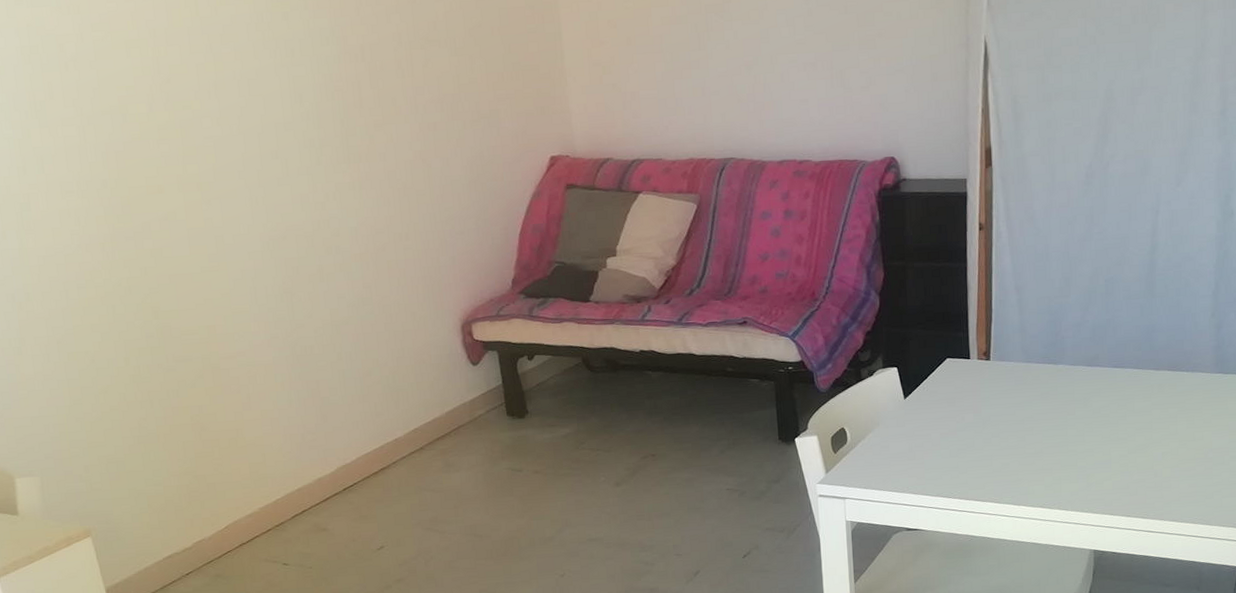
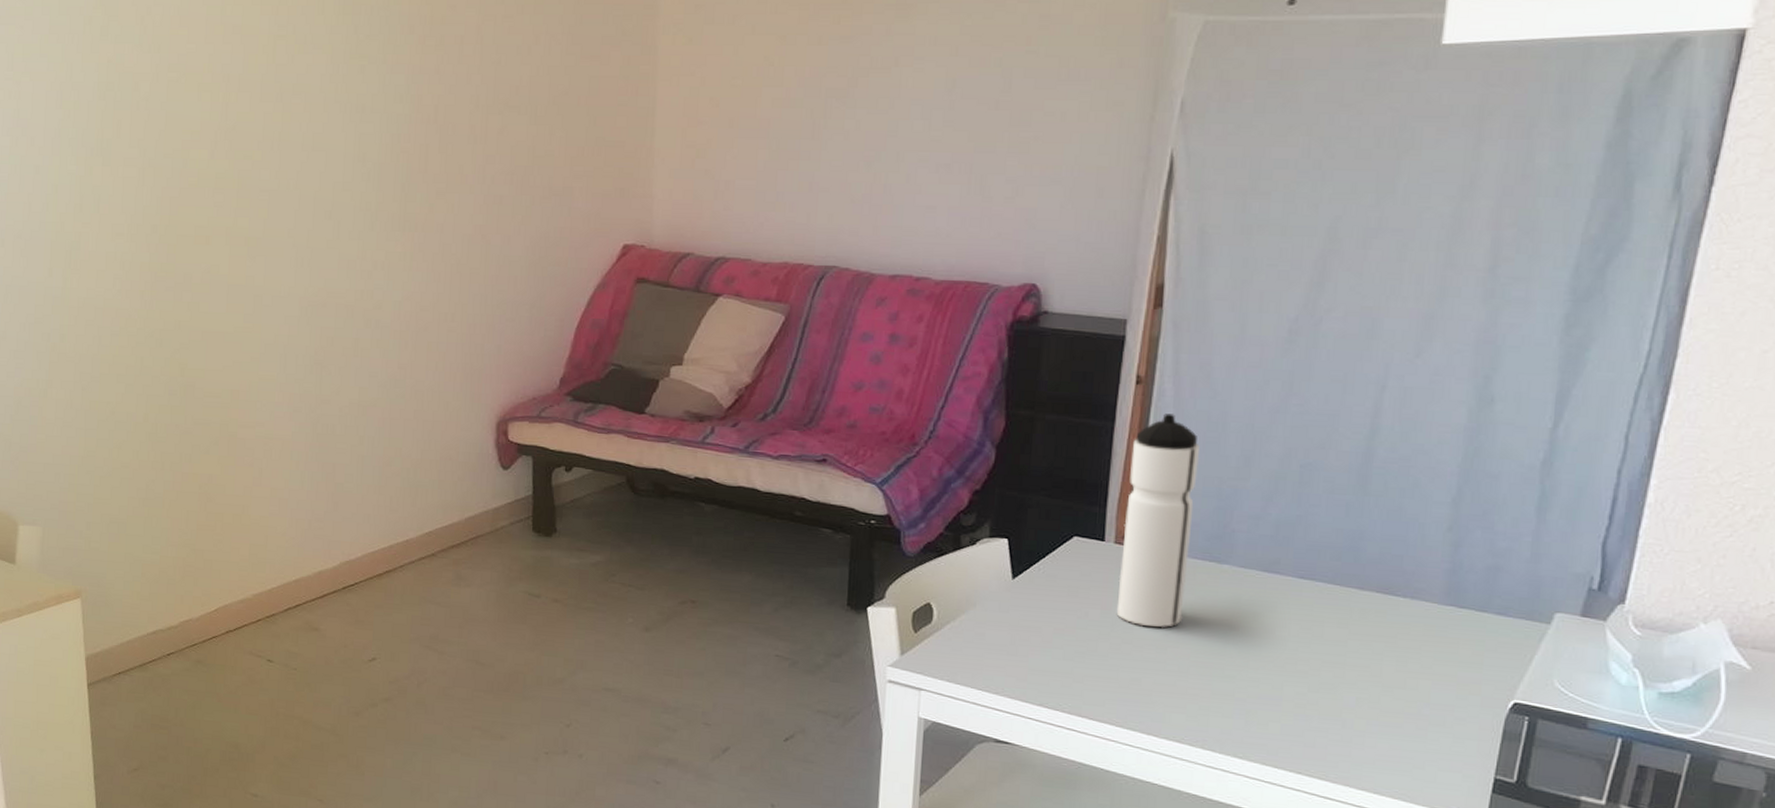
water bottle: none [982,251,1034,422] -> present [1116,413,1200,627]

